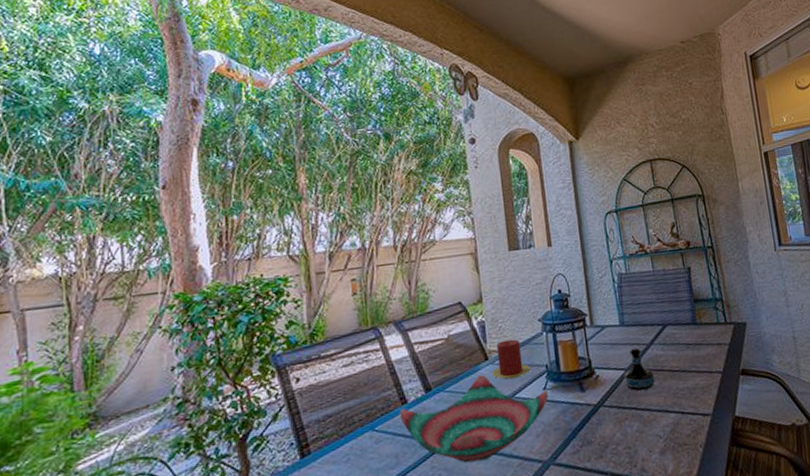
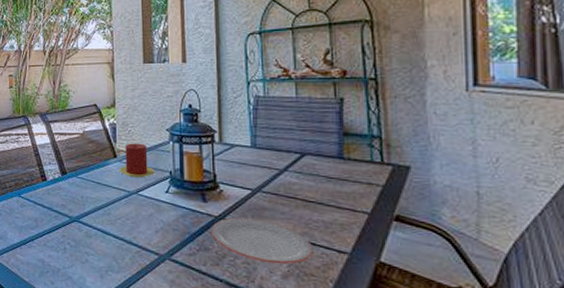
decorative bowl: present [399,375,548,463] -> none [40,169,170,241]
plate: none [591,398,684,443] -> present [210,217,314,265]
tequila bottle: present [623,347,655,391] -> none [249,171,285,213]

